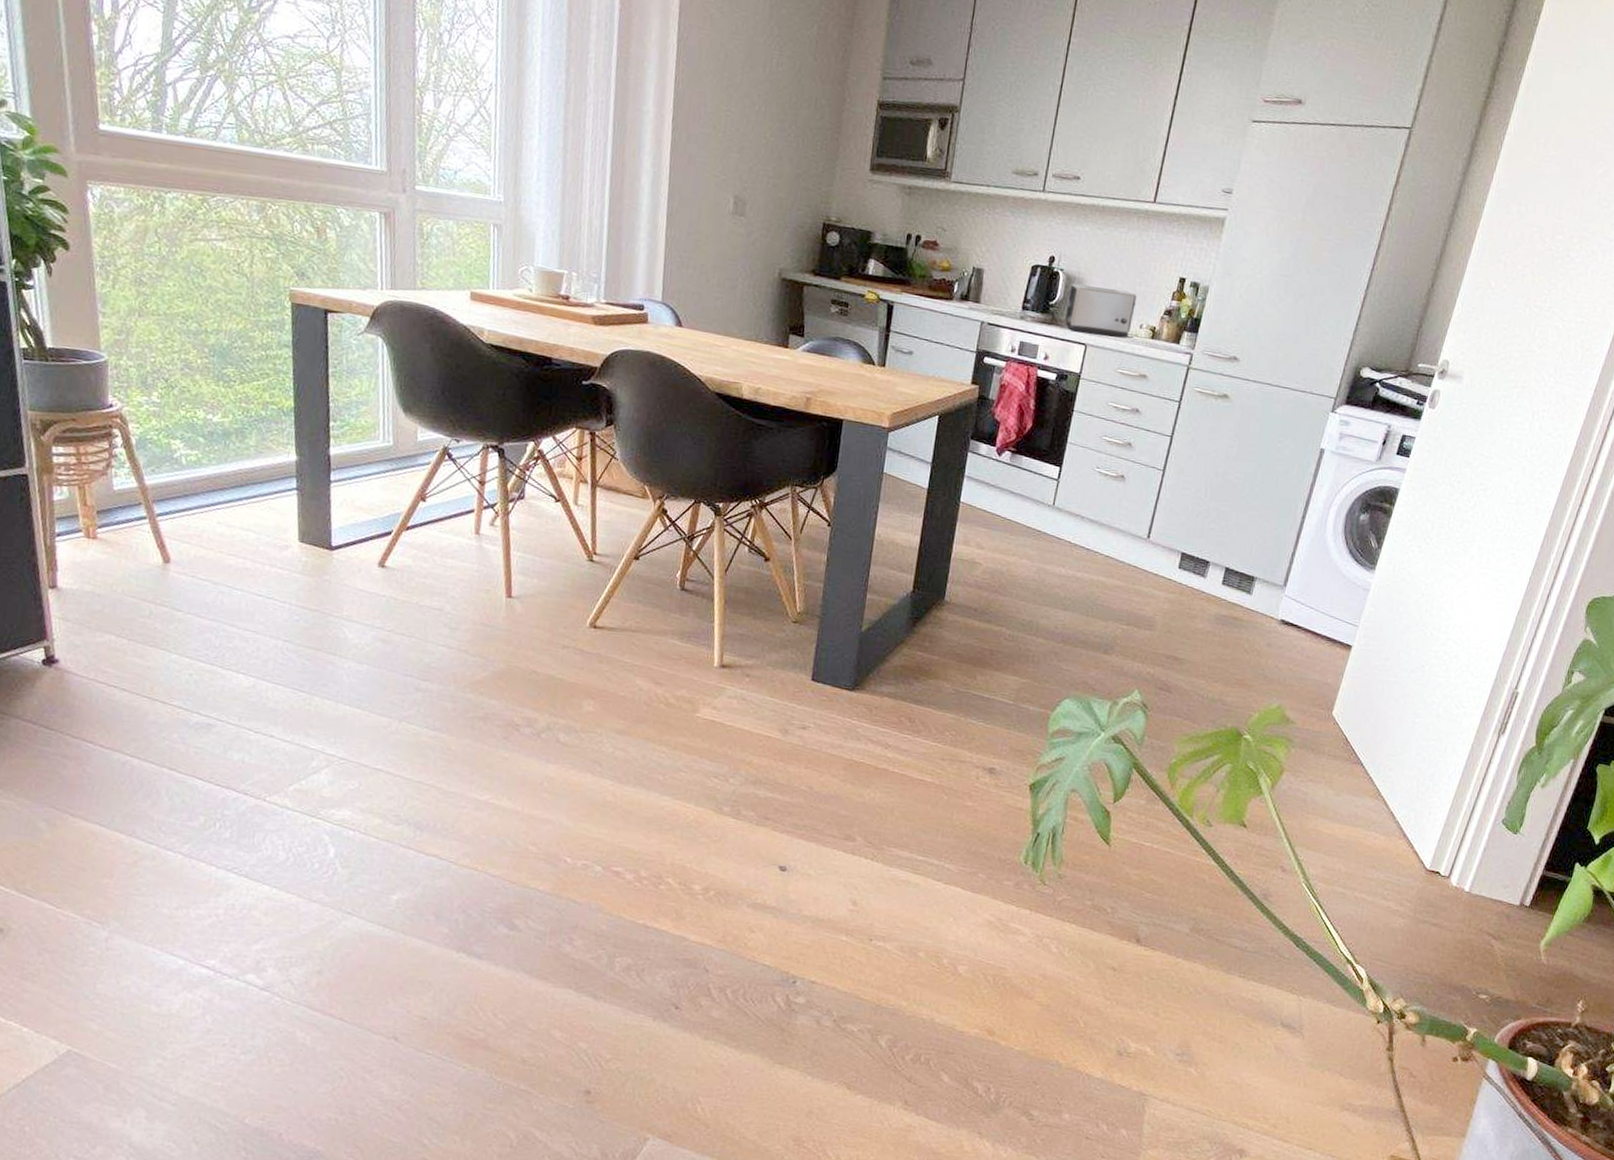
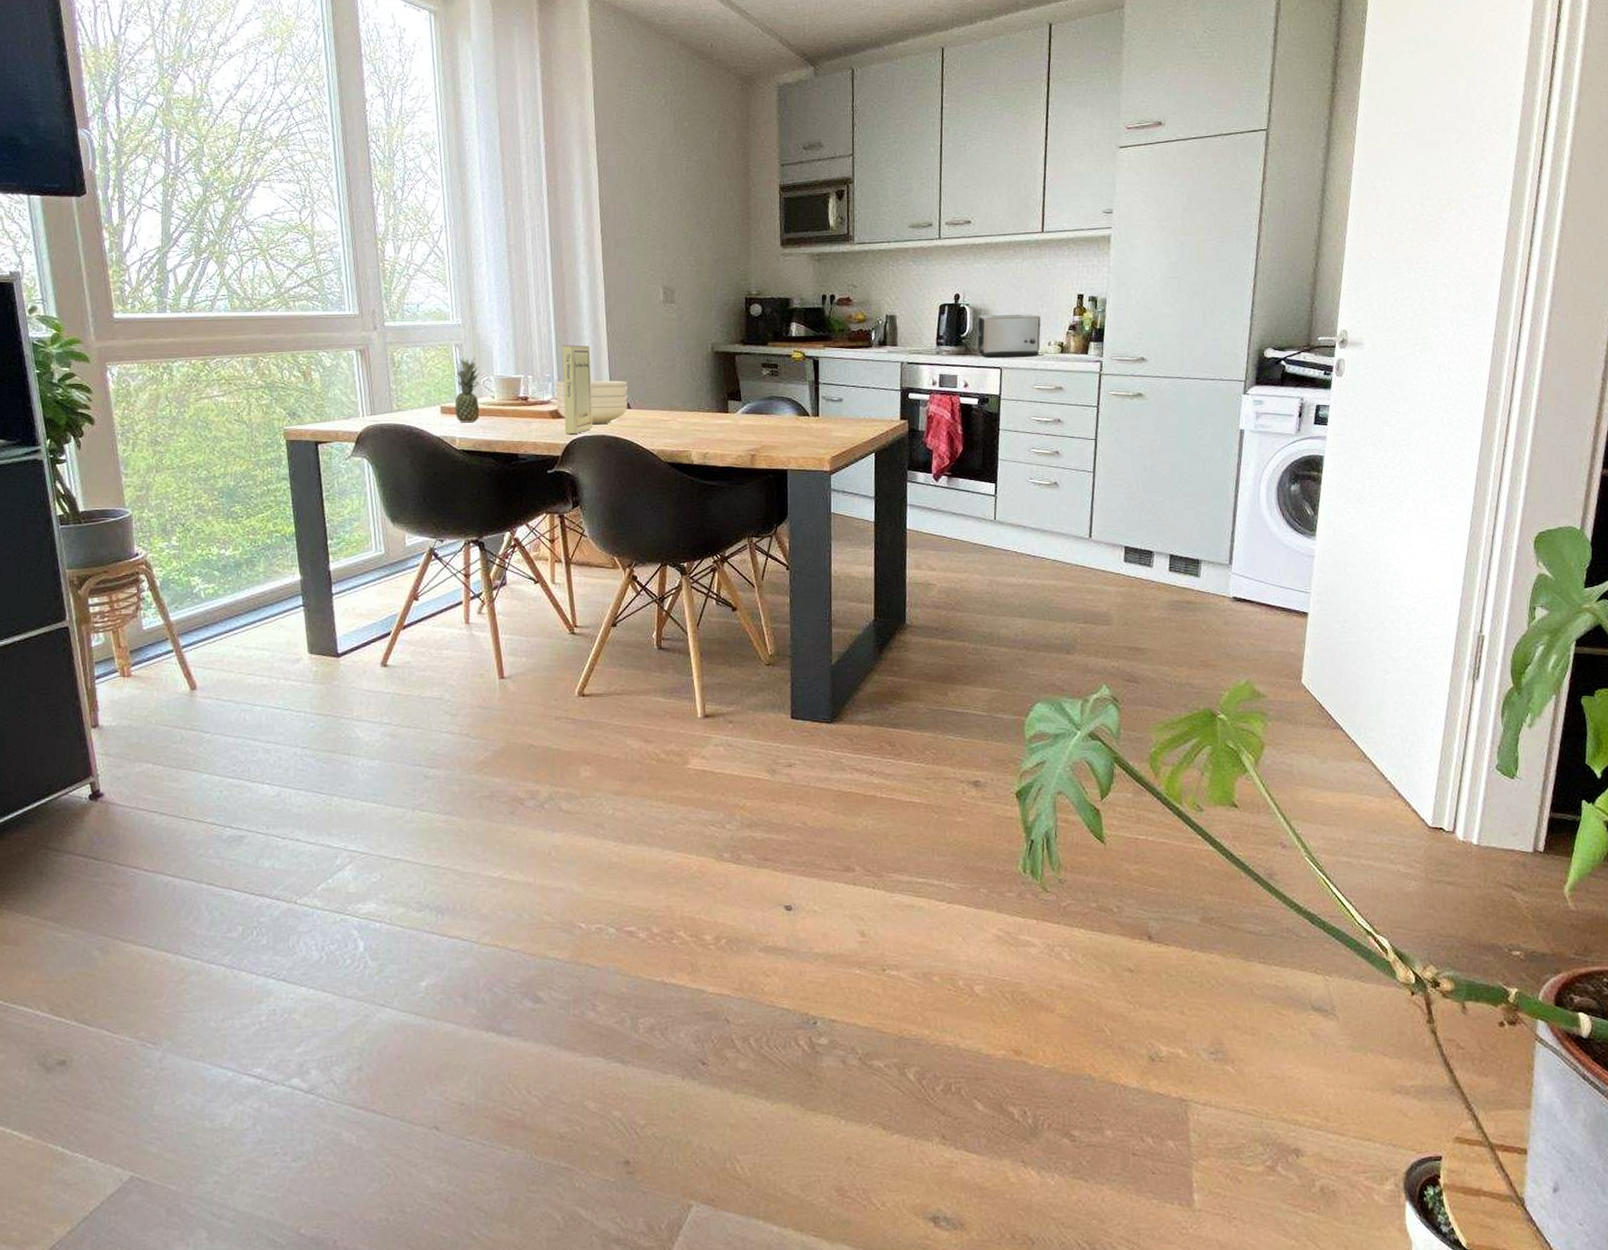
fruit: none [486,239,519,316] -> present [454,356,480,423]
bowl: none [599,284,683,339] -> present [555,380,629,424]
book: none [607,244,645,347] -> present [562,345,593,435]

